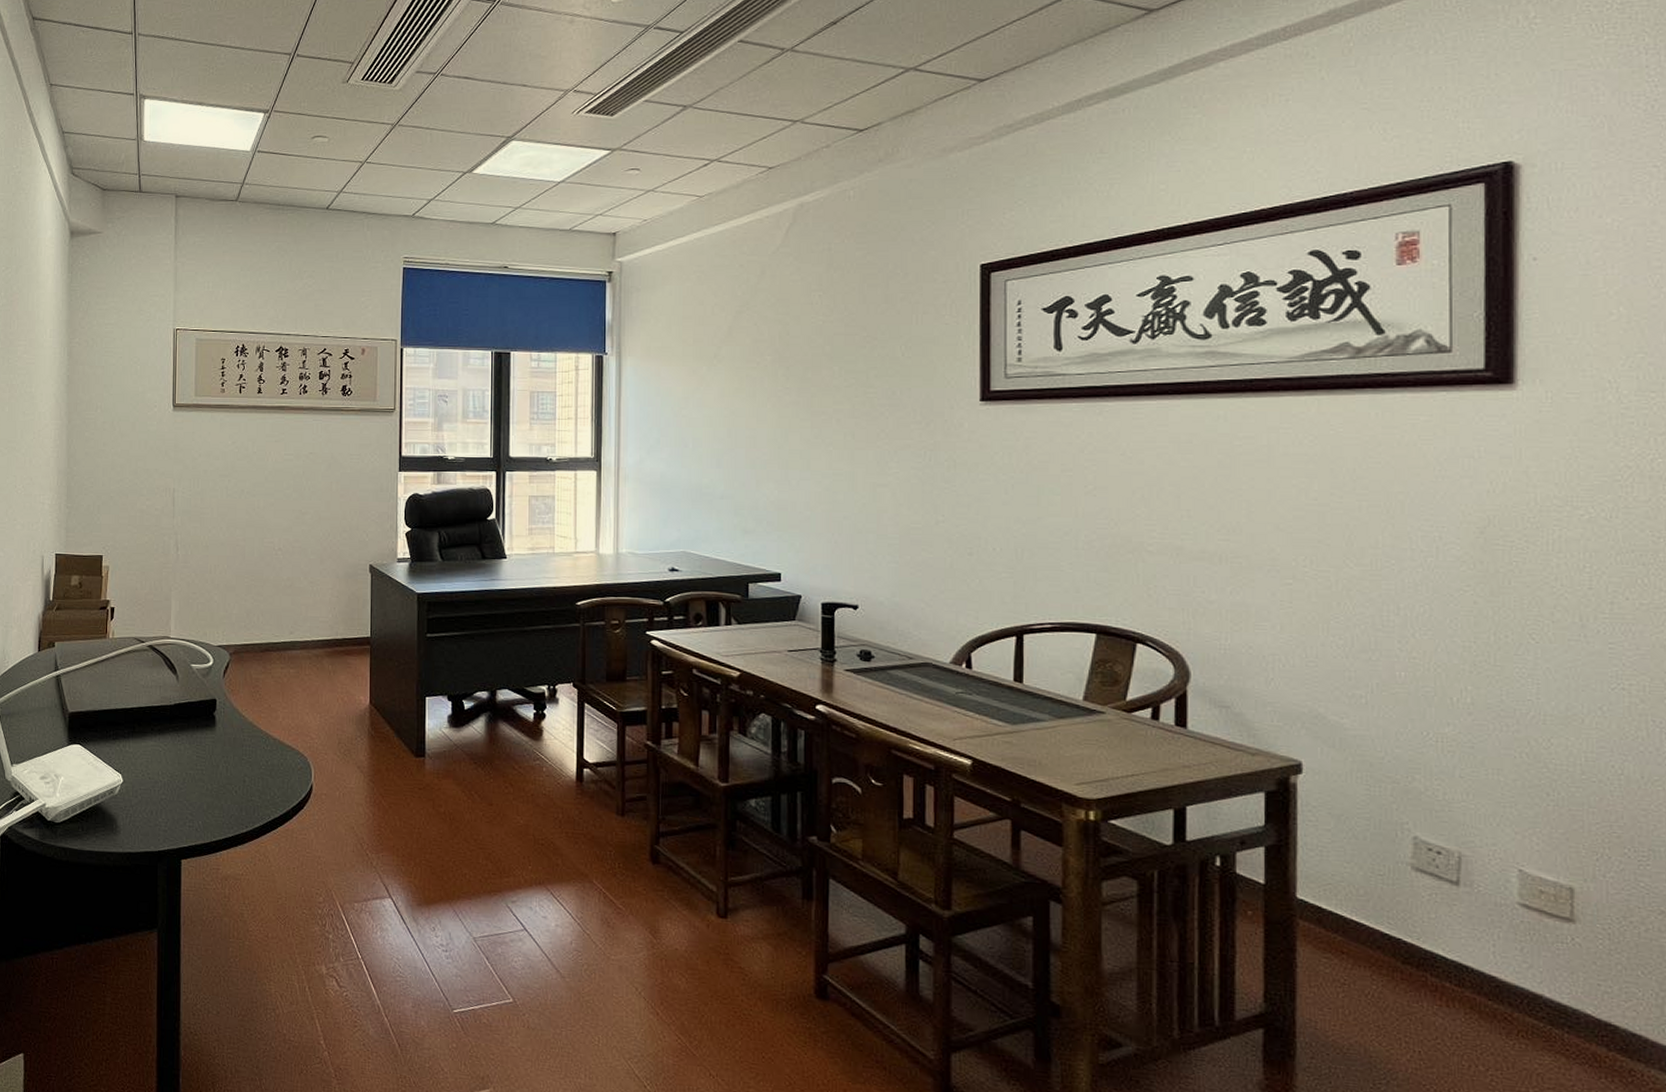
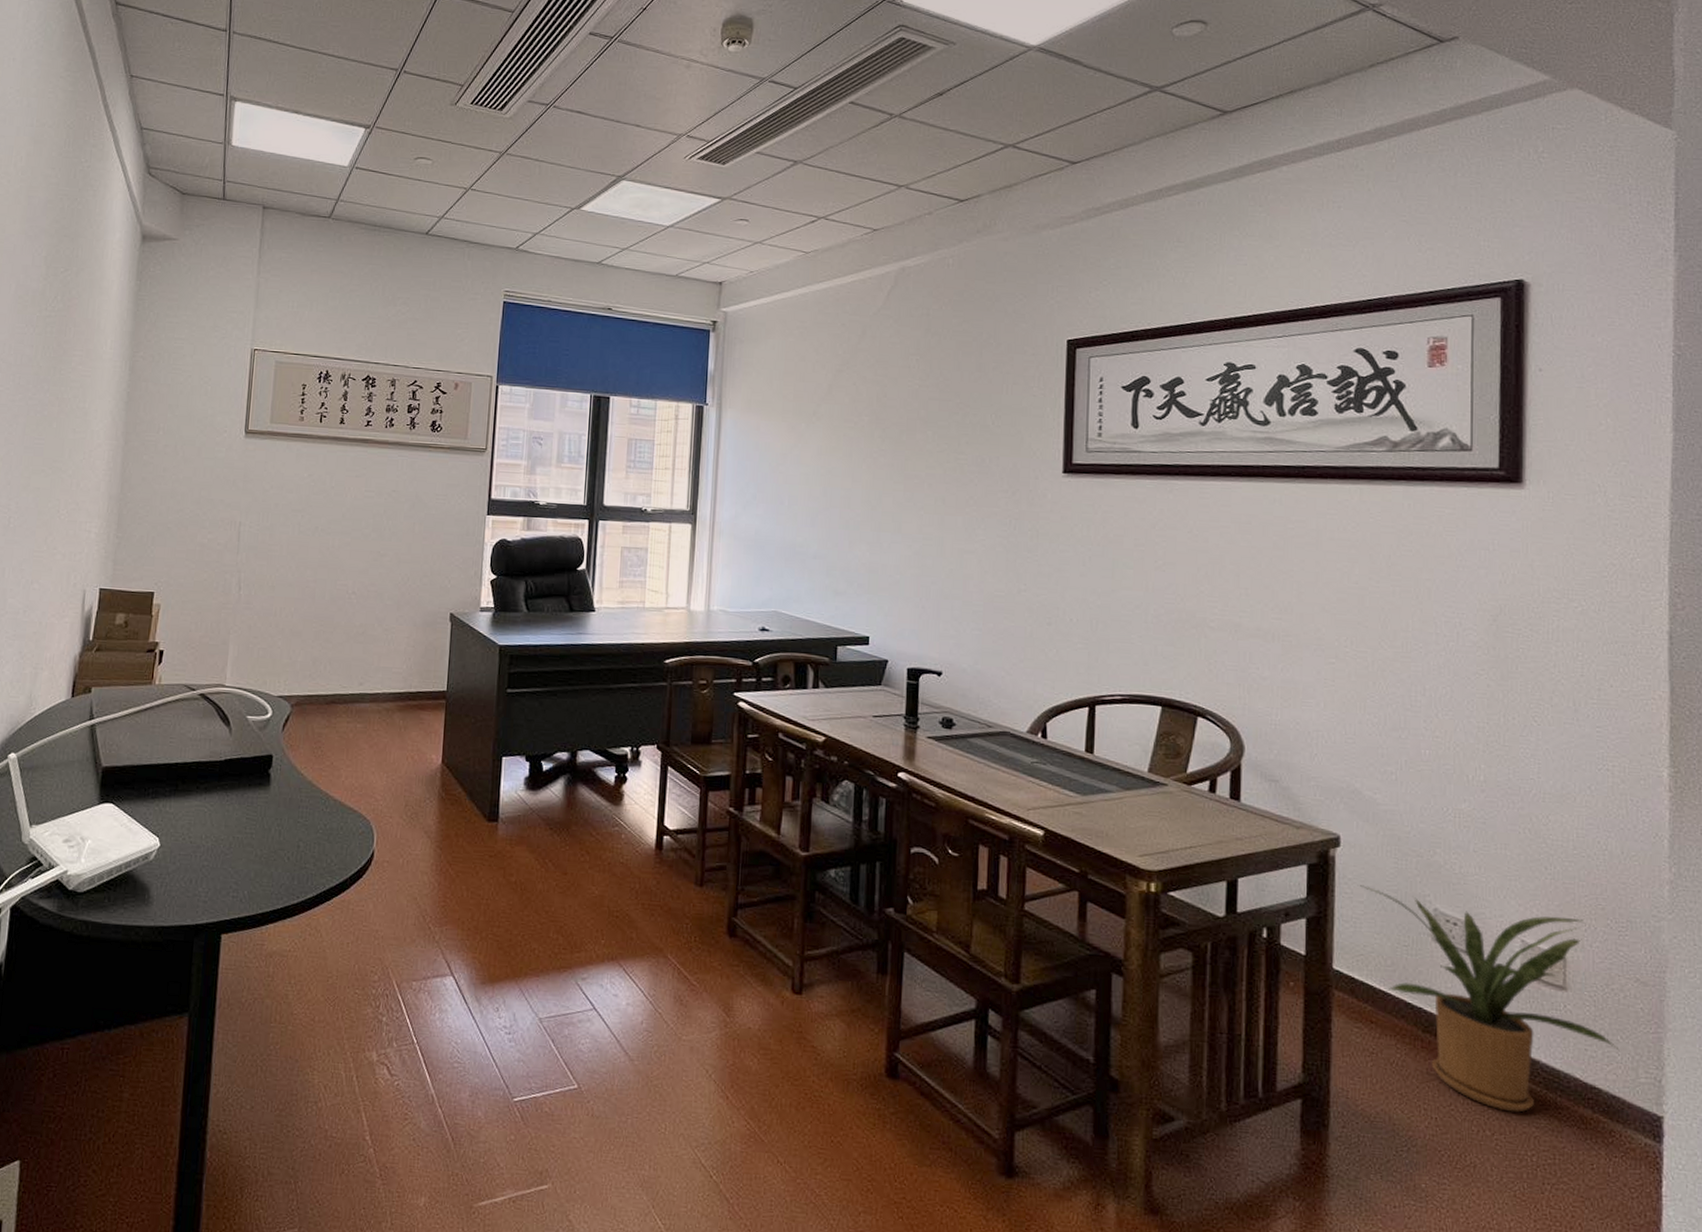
house plant: none [1323,812,1640,1048] -> present [1357,885,1620,1113]

